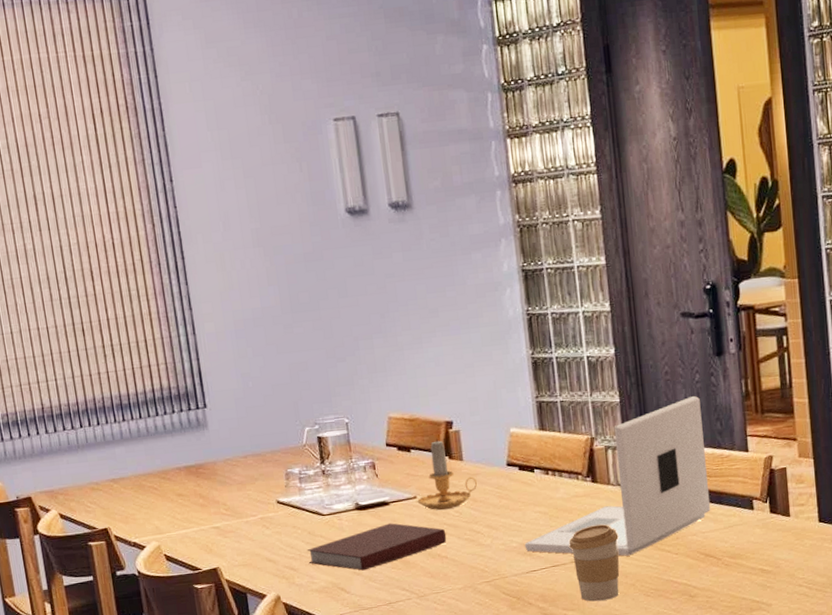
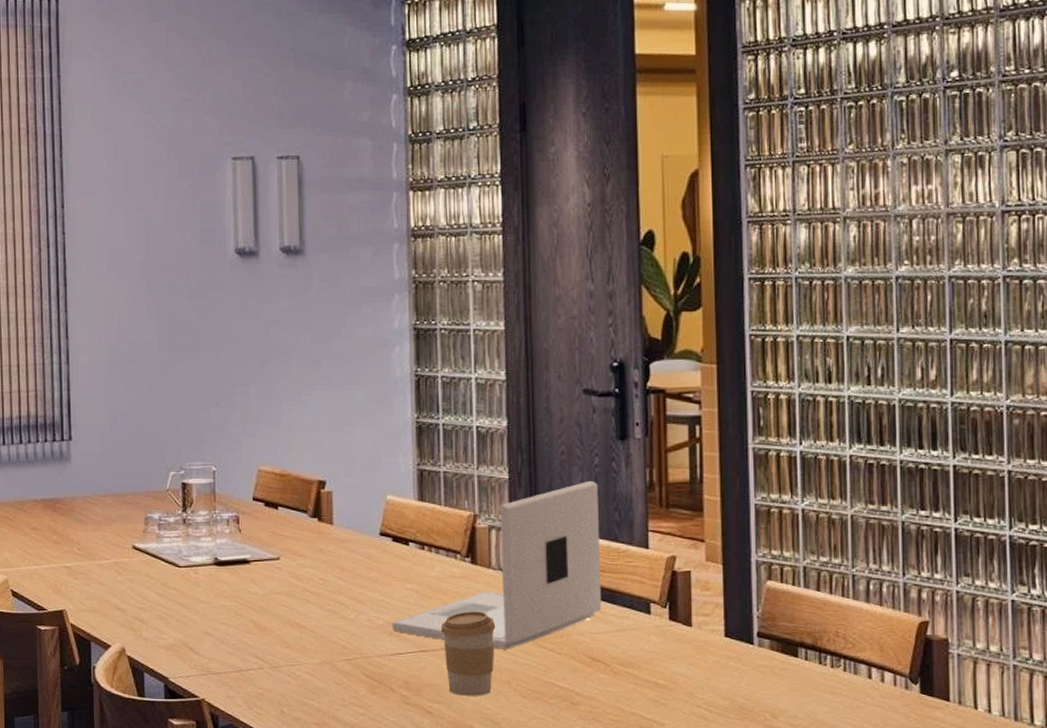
notebook: present [307,523,447,571] -> none [158,583,308,631]
candle: present [417,438,478,511] -> none [280,497,347,576]

